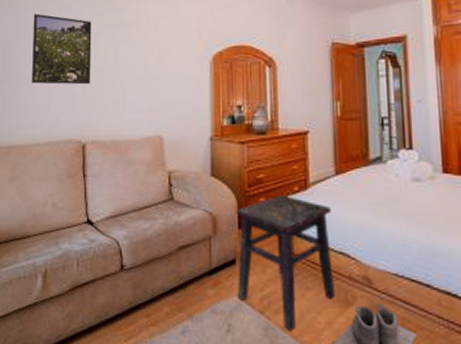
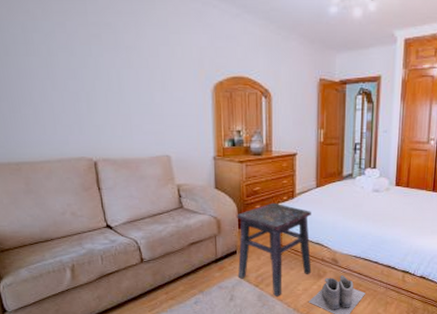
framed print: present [32,13,92,85] -> none [22,30,96,107]

